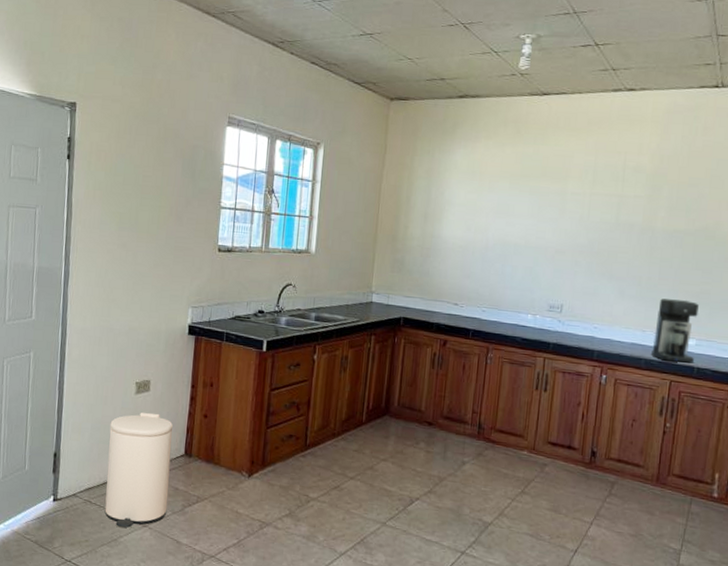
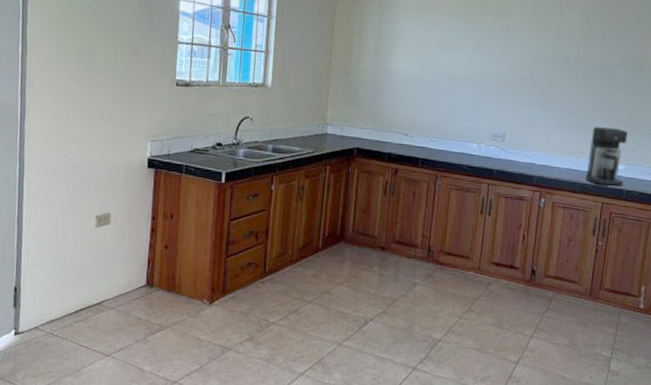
pedal bin: present [105,412,173,528] -> none [67,244,134,358]

